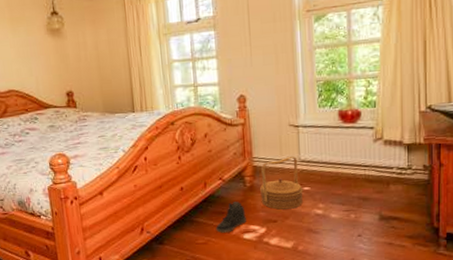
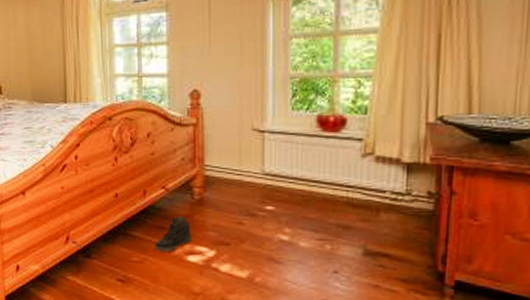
basket: present [260,155,303,210] -> none [211,166,266,231]

